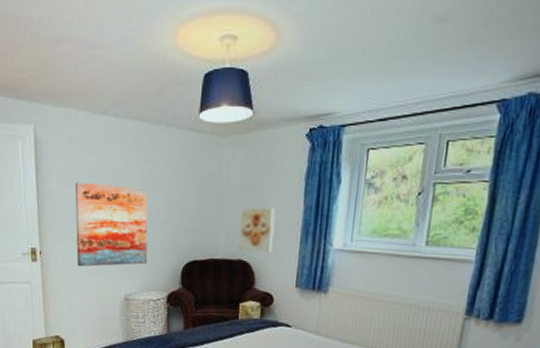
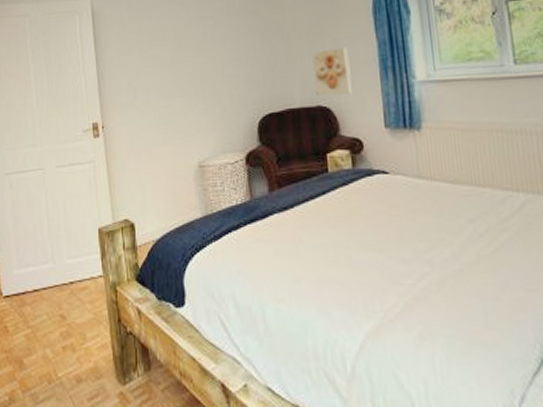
wall art: present [74,182,148,267] -> none [135,44,220,137]

